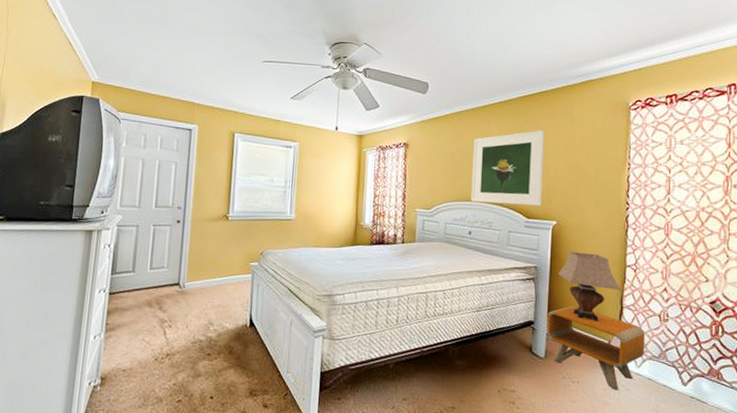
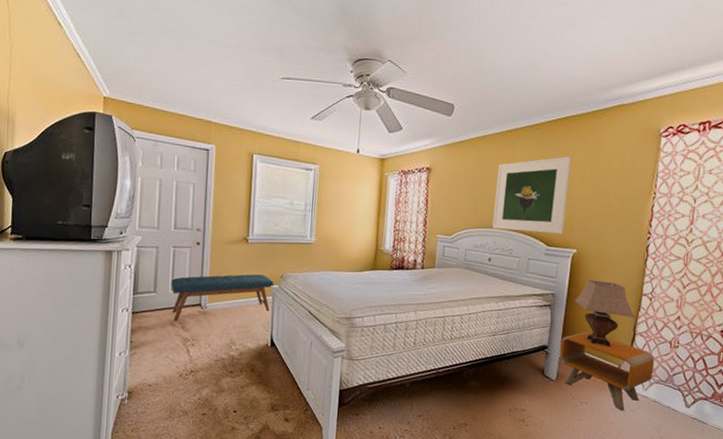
bench: none [149,251,254,303] -> present [171,274,274,322]

